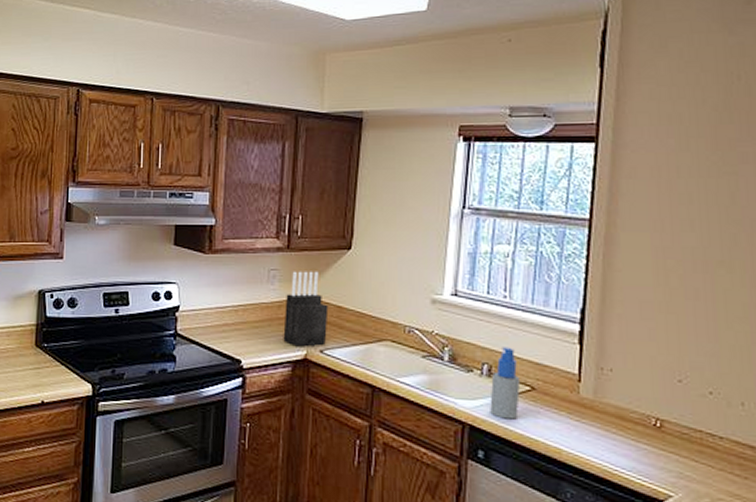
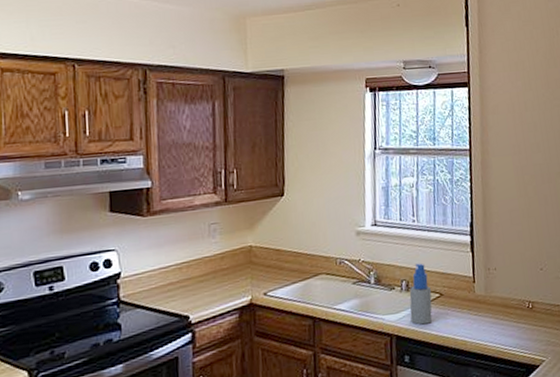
knife block: present [283,271,329,347] -> none [227,220,269,294]

